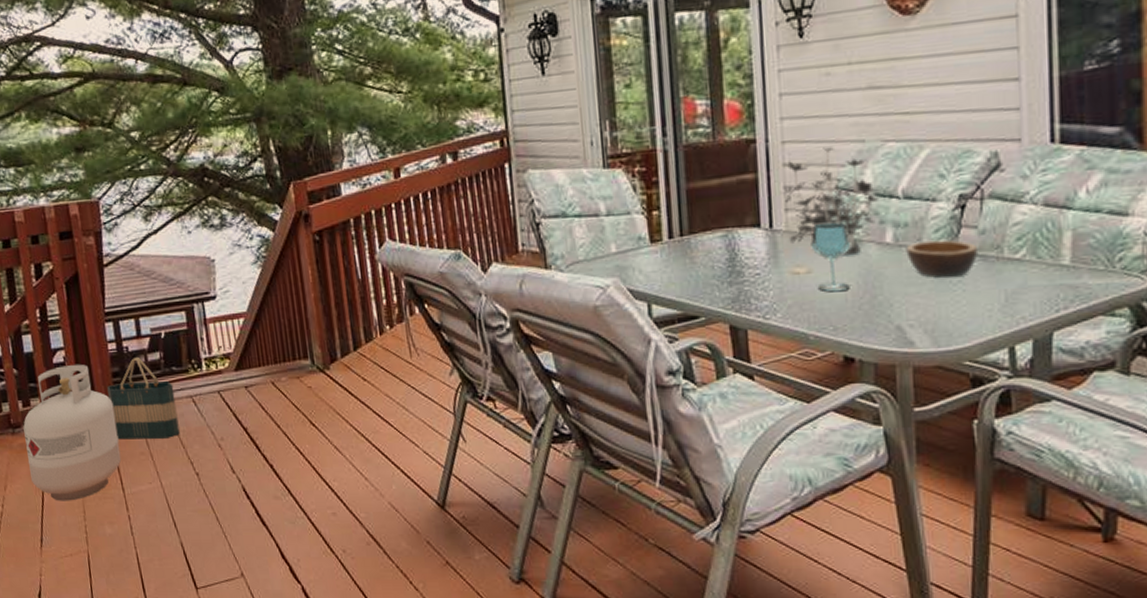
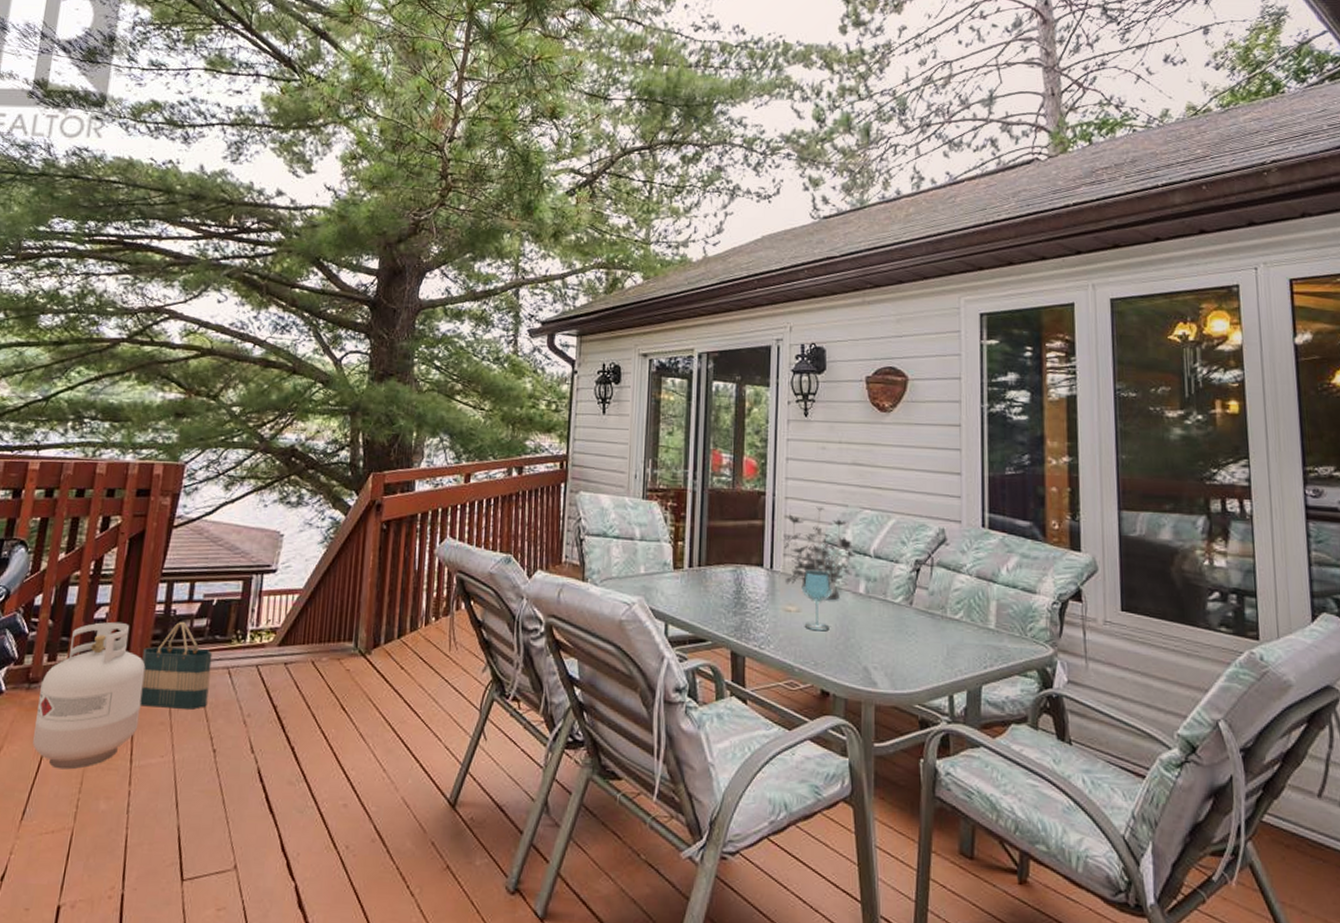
bowl: present [906,239,977,278] -> none [874,595,927,629]

